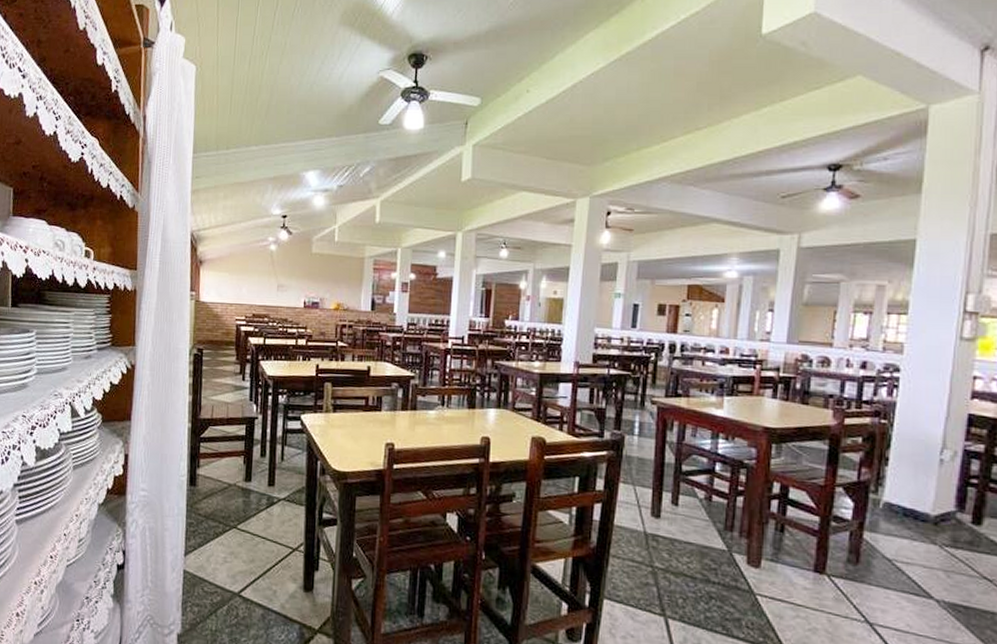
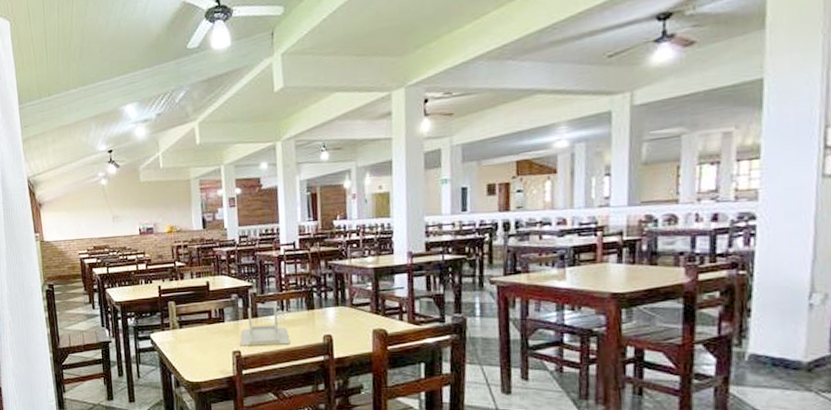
napkin holder: none [394,399,447,442] -> present [240,307,291,346]

